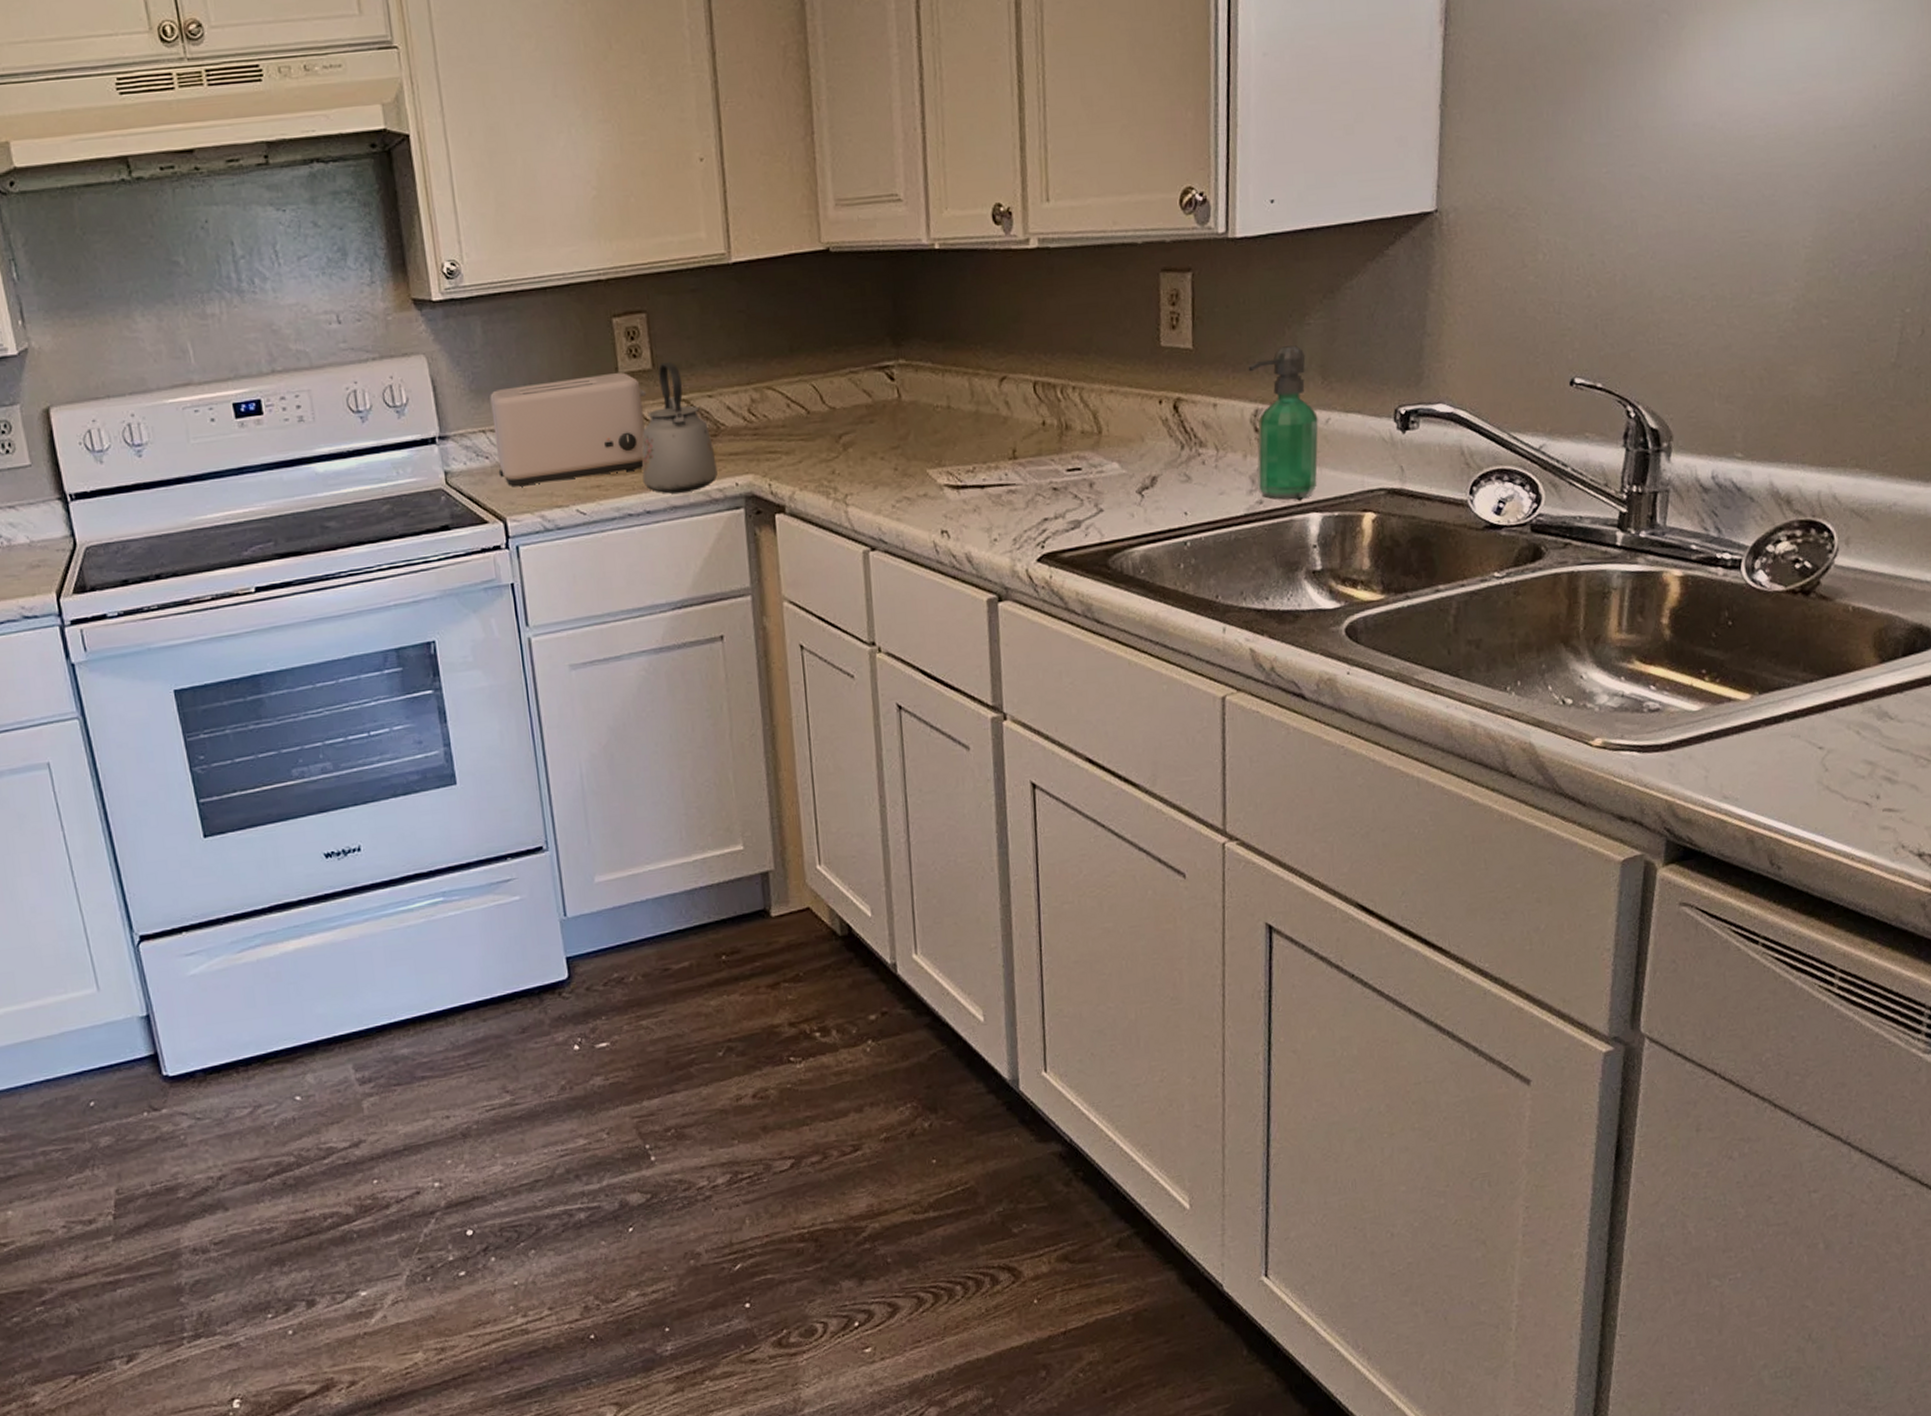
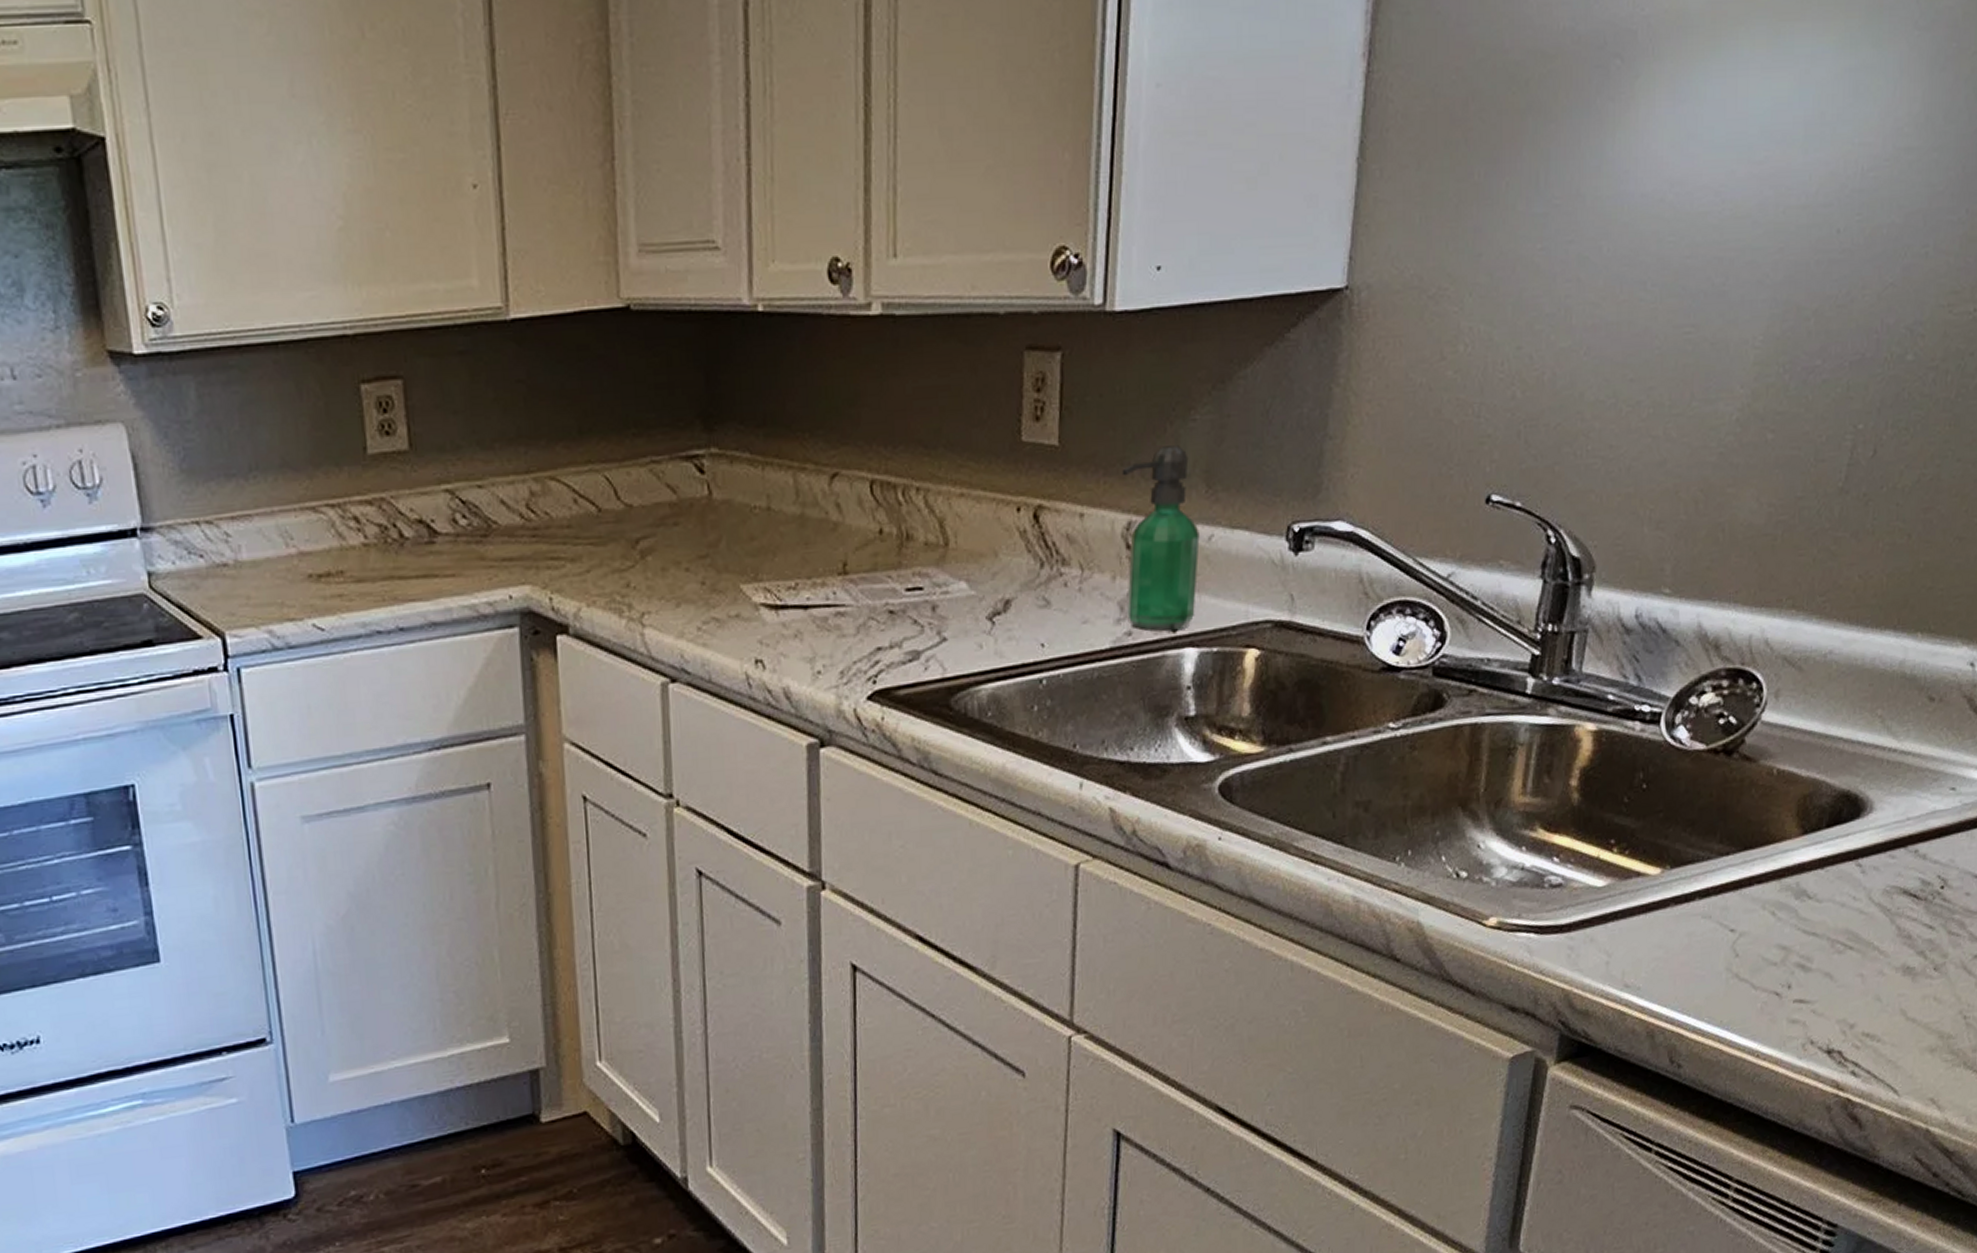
toaster: present [490,372,647,487] -> none [205,453,402,594]
kettle: present [641,362,718,494] -> none [394,442,487,607]

